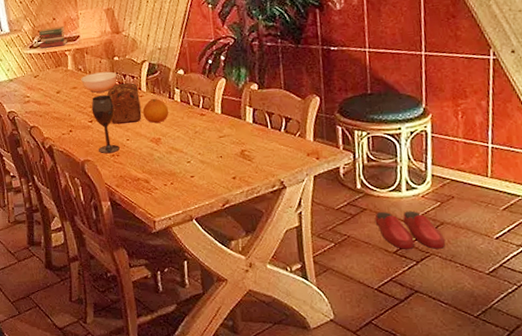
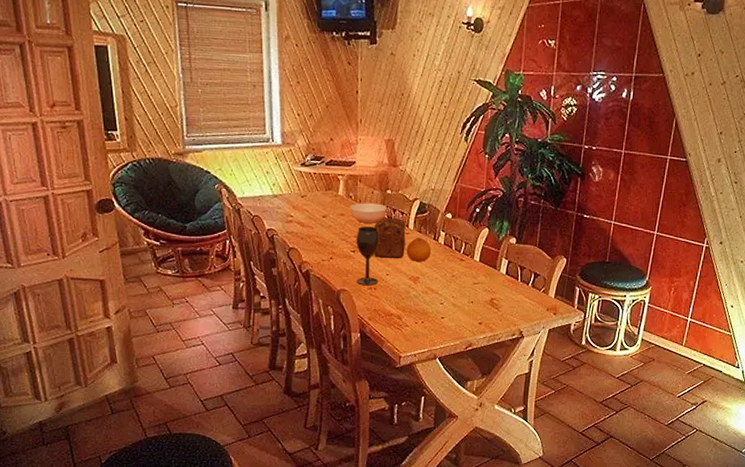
books: present [39,25,67,49] -> none [312,147,342,169]
slippers: present [375,210,445,249] -> none [591,366,641,402]

